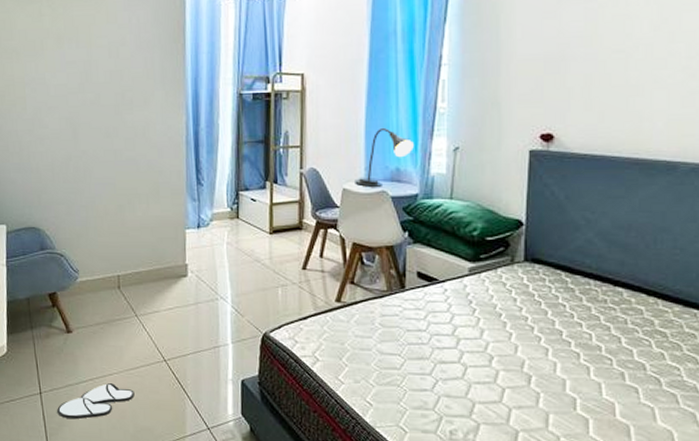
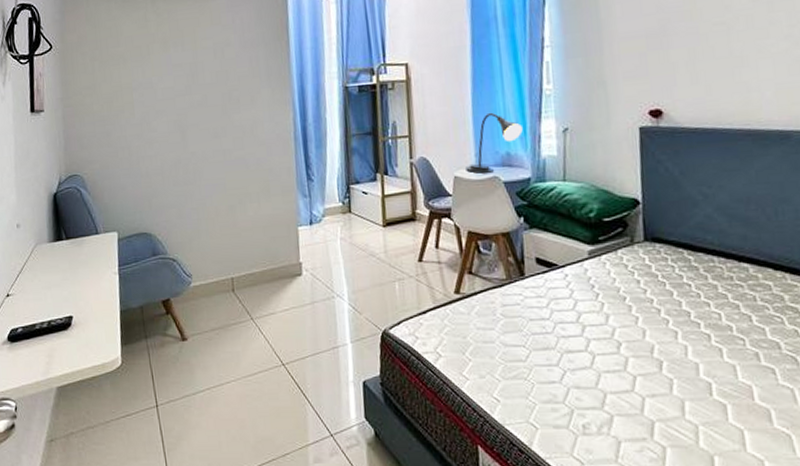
slippers: present [57,383,134,419] -> none [174,392,254,431]

